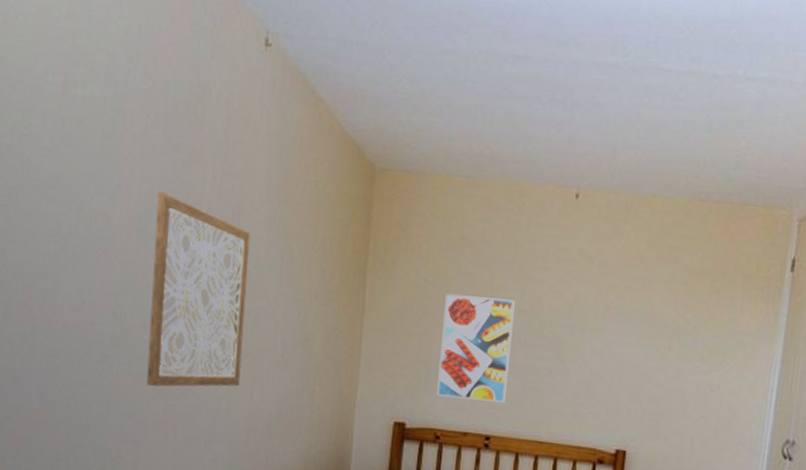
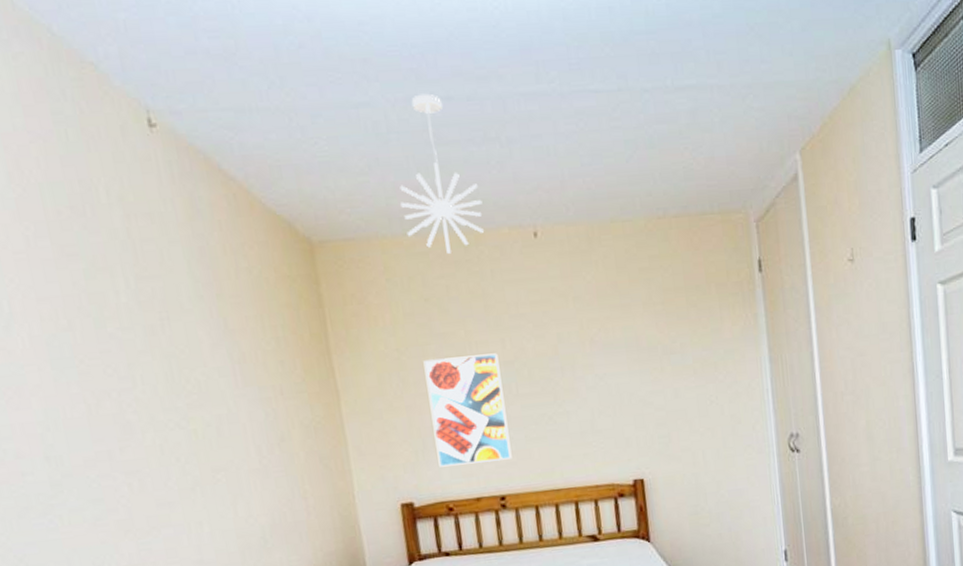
wall art: present [146,192,251,387] -> none [63,311,219,529]
pendant light: none [459,50,535,200] -> present [400,93,484,254]

